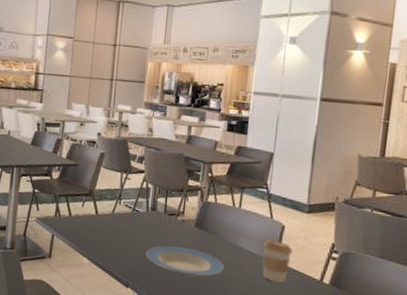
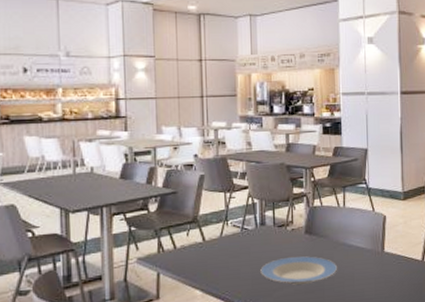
coffee cup: present [262,239,292,283] -> none [369,231,395,271]

